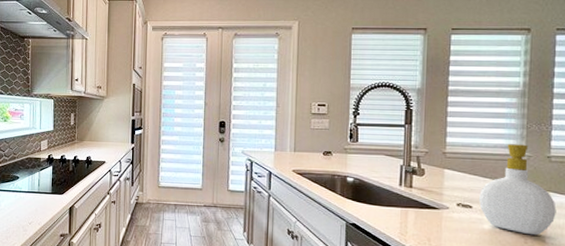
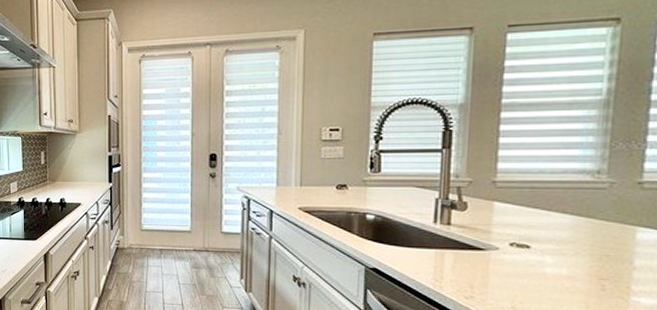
soap bottle: present [479,144,557,236] -> none [540,168,648,281]

